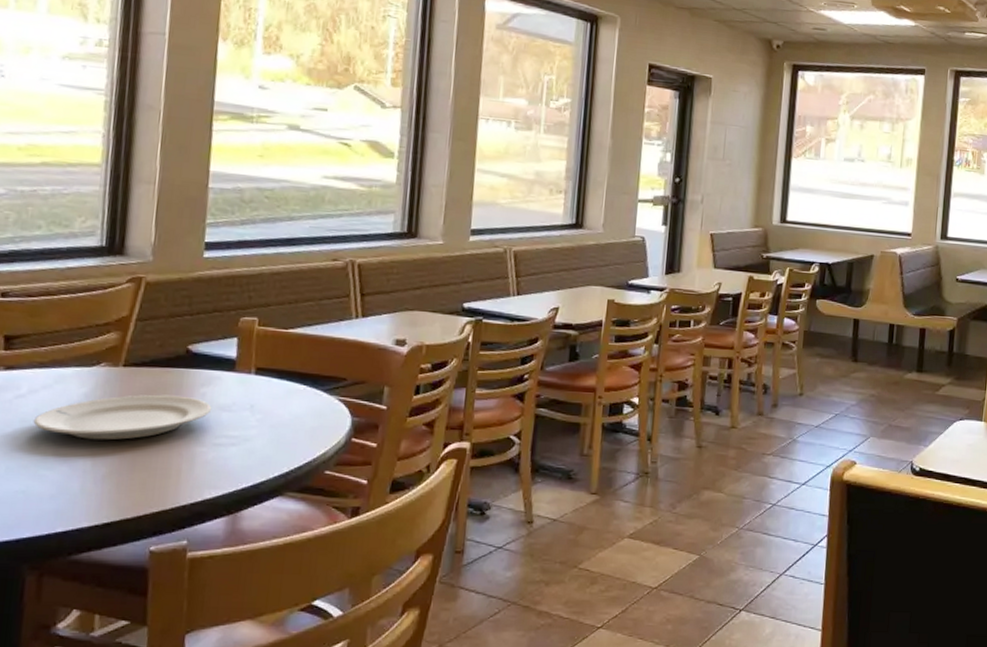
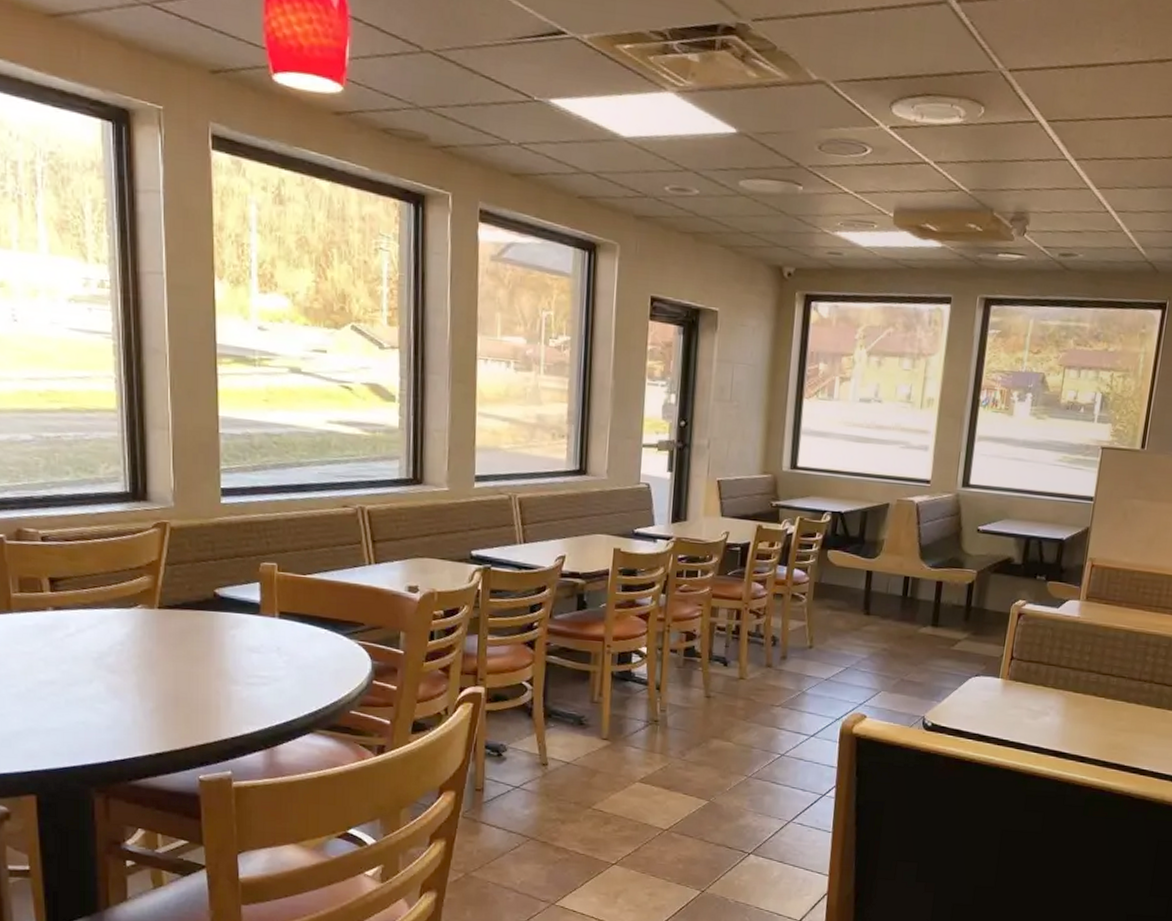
plate: present [33,394,212,441] -> none [84,635,242,678]

